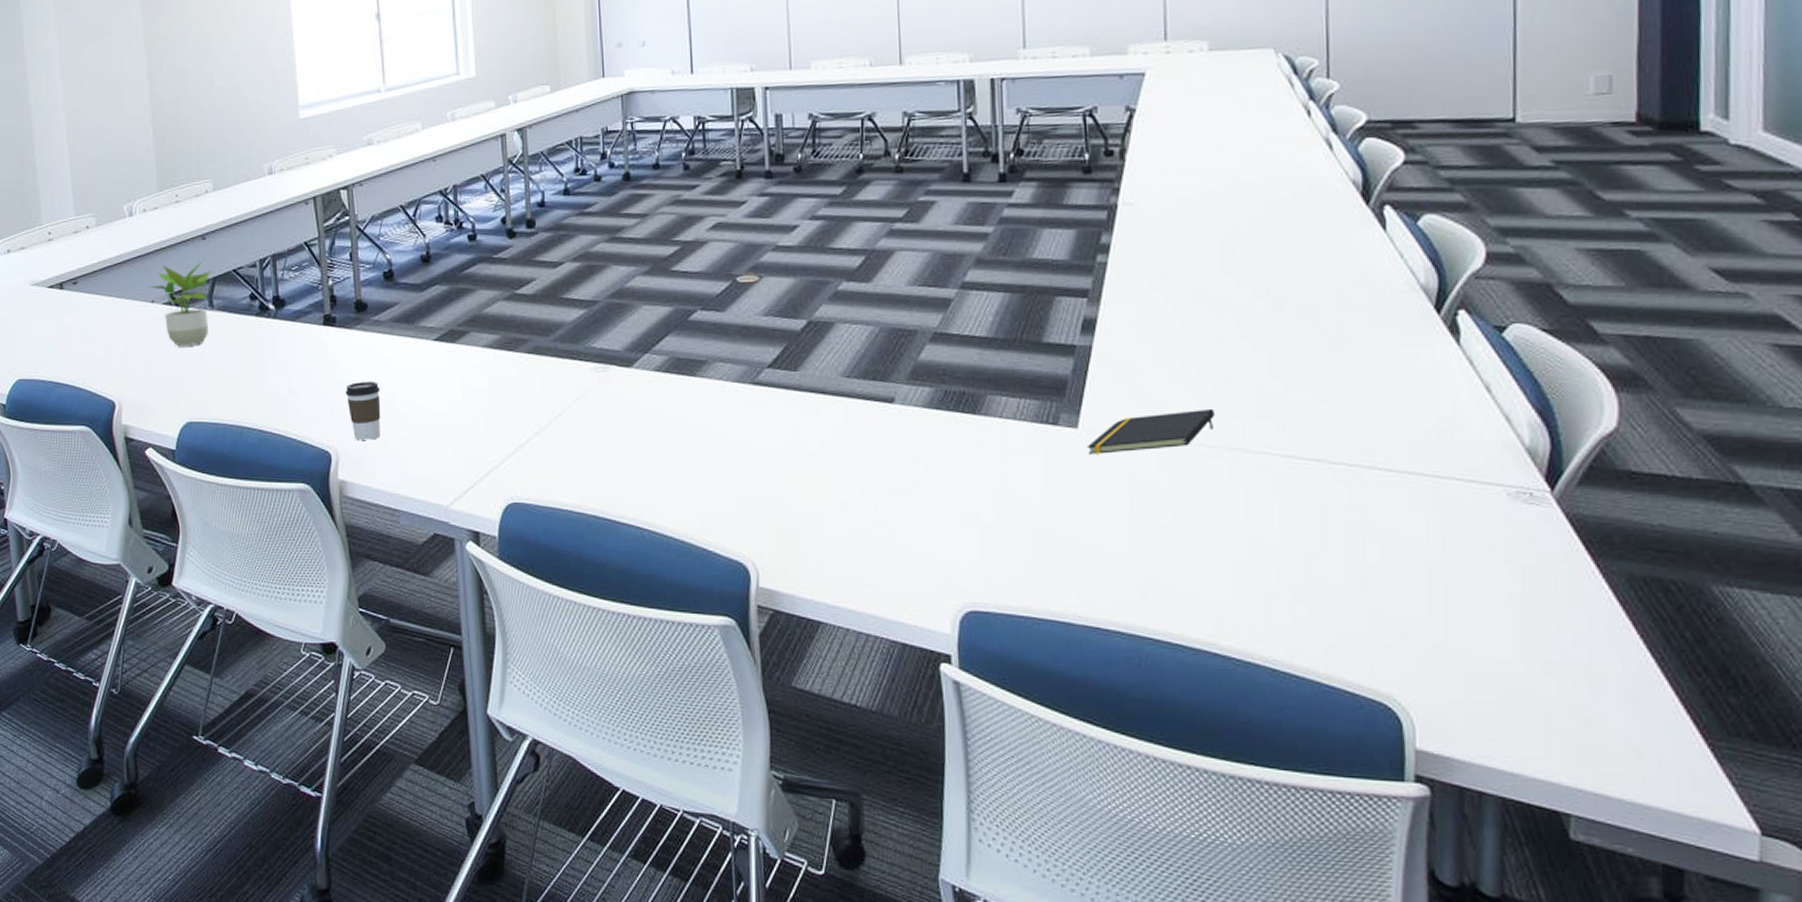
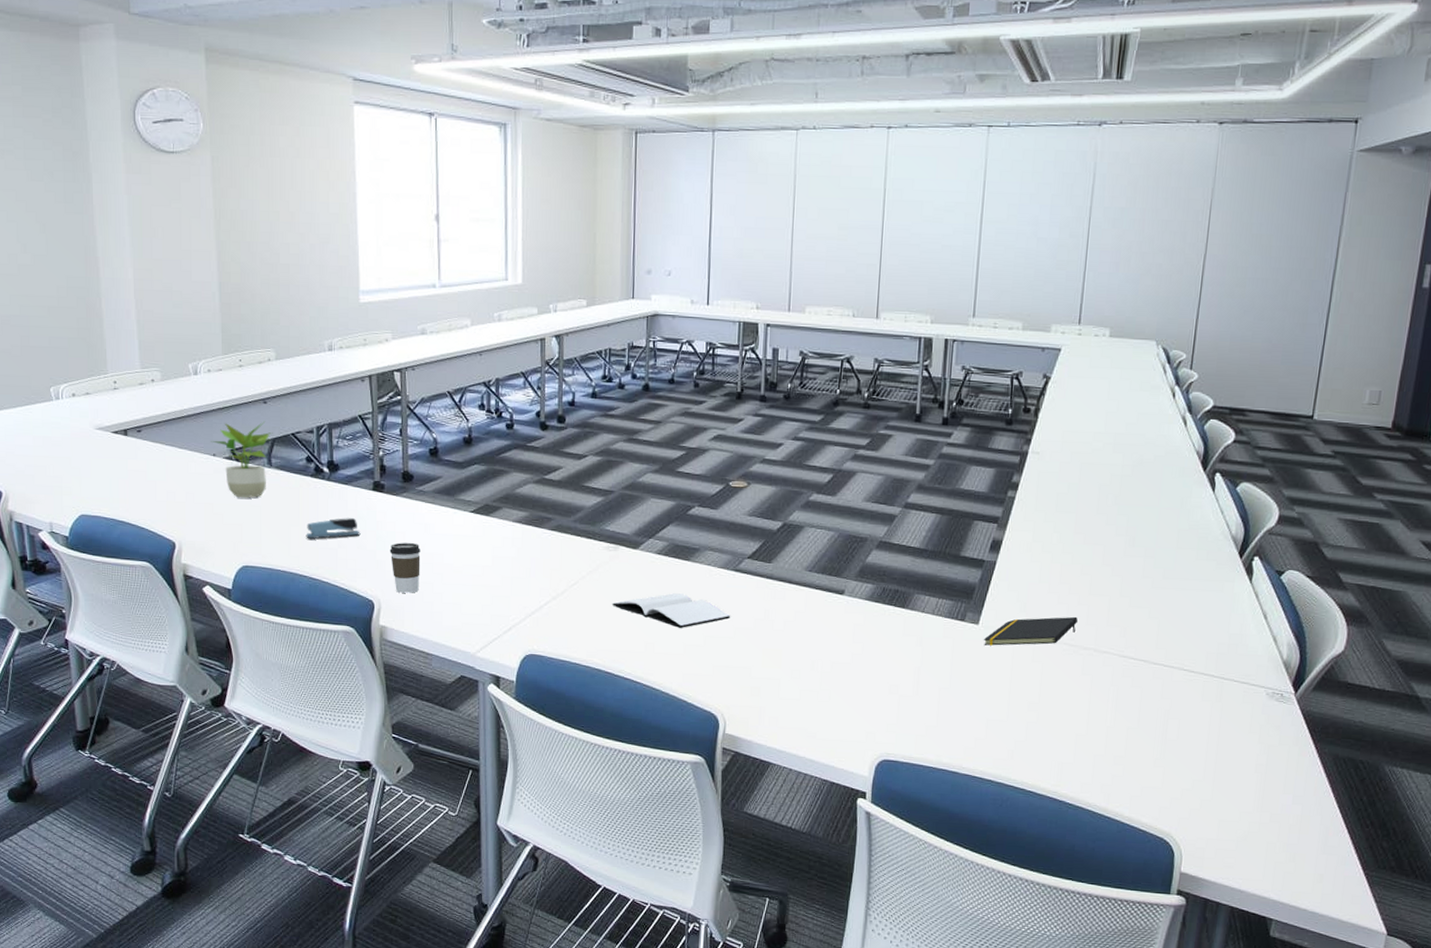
stapler: none [253,359,313,387] -> present [306,518,361,540]
book: none [606,417,753,459] -> present [612,593,731,628]

